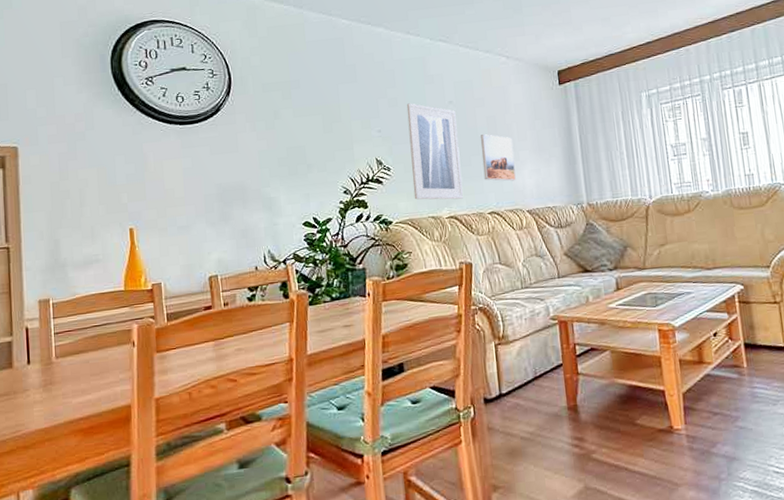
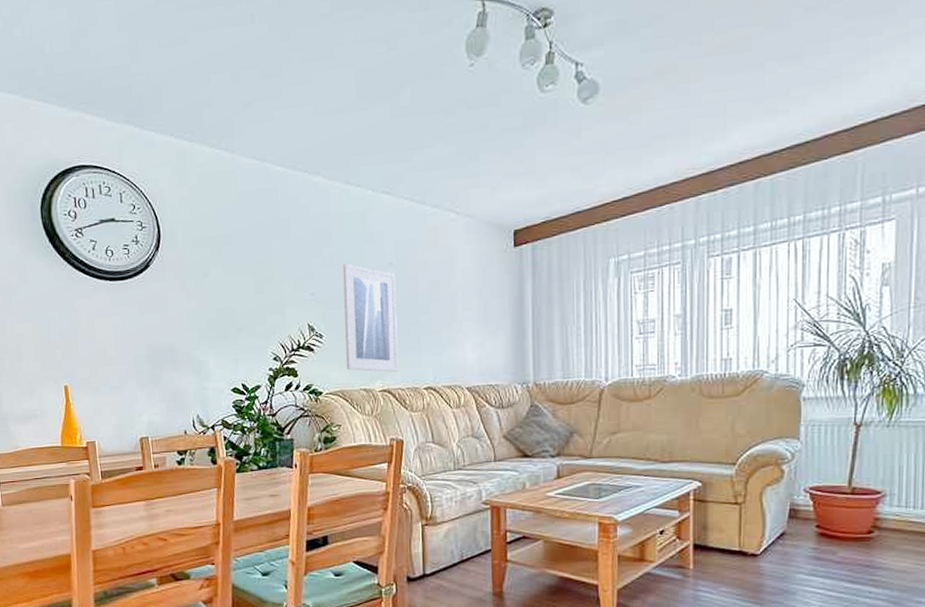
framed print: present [481,134,516,181] -> none [421,301,457,355]

